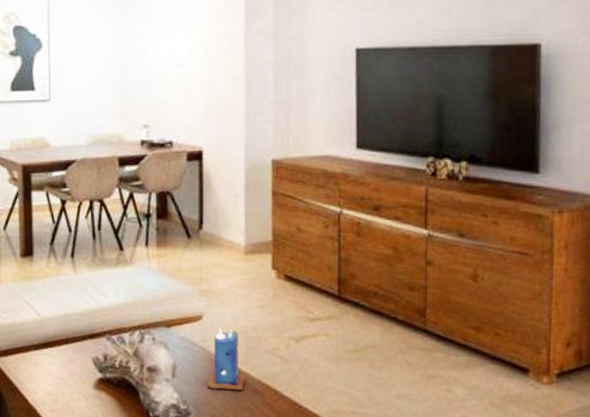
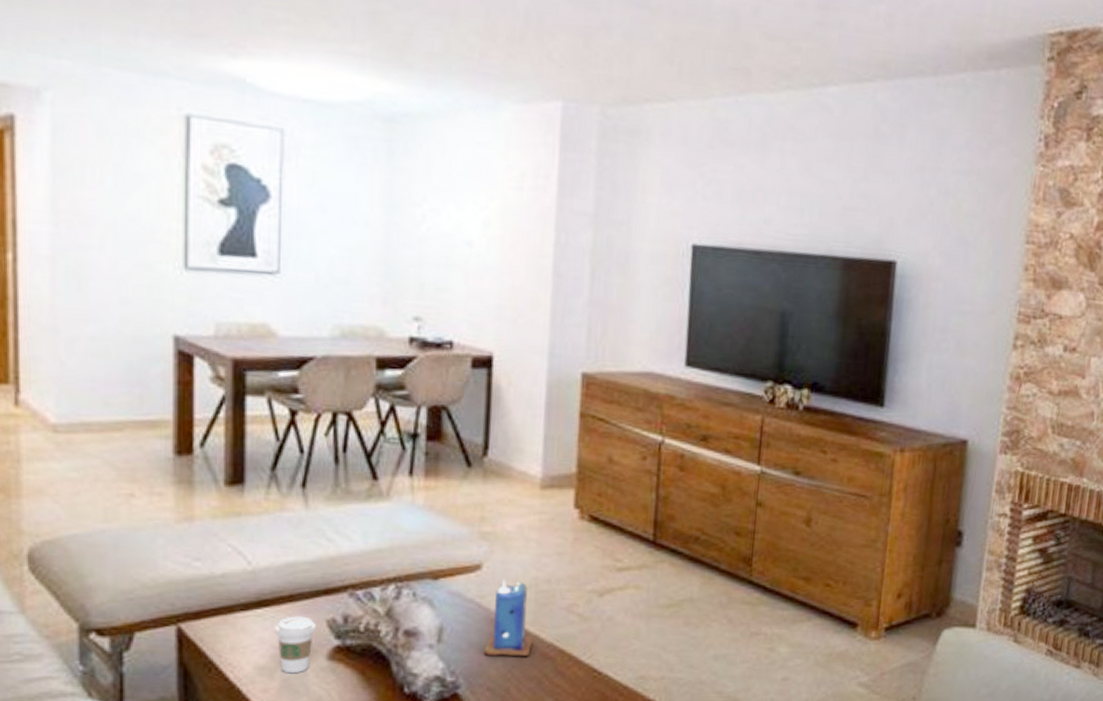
coffee cup: none [57,354,85,399] -> present [274,616,316,674]

